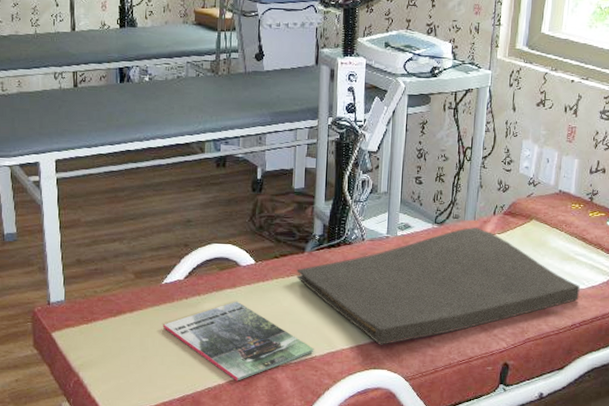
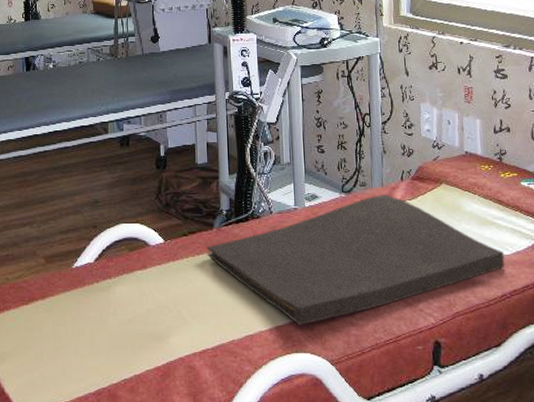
magazine: present [162,301,314,381] -> none [74,283,231,371]

